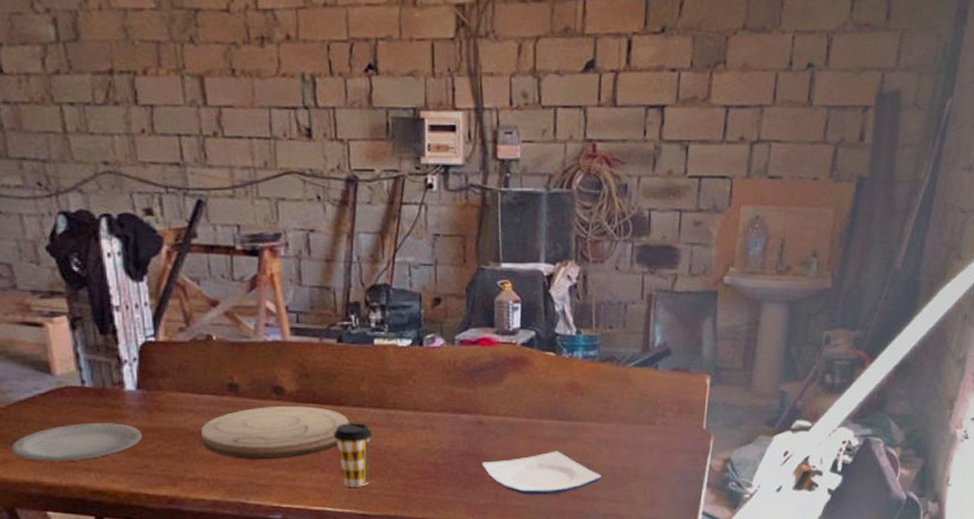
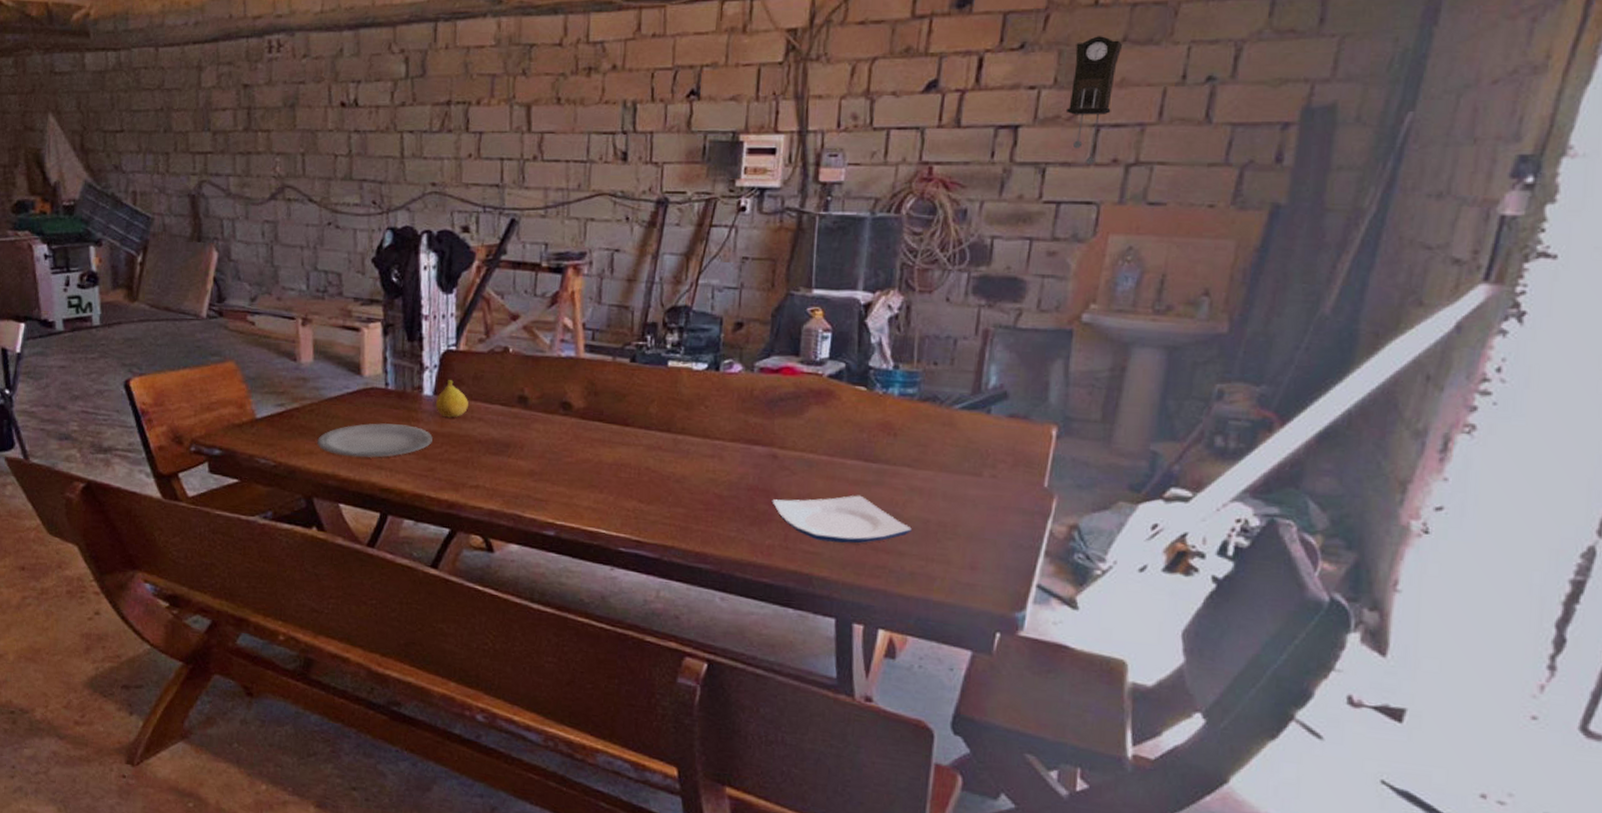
fruit: none [139,373,176,412] -> present [435,380,468,418]
cutting board: present [201,405,349,459] -> none [487,421,634,474]
coffee cup: present [333,423,373,487] -> none [616,444,657,512]
pendulum clock: none [702,23,743,143] -> present [1067,36,1123,166]

